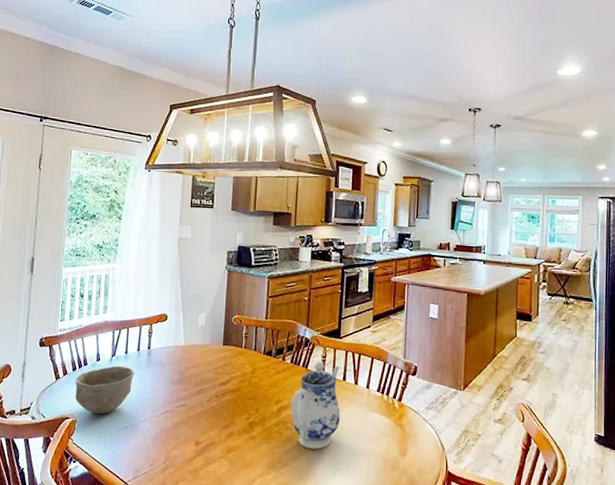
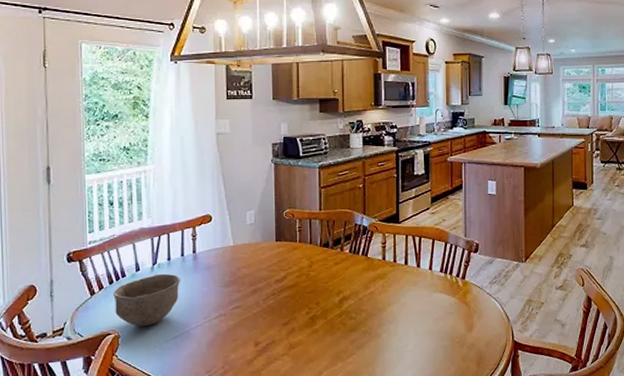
teapot: present [291,361,340,449] -> none [353,248,404,336]

